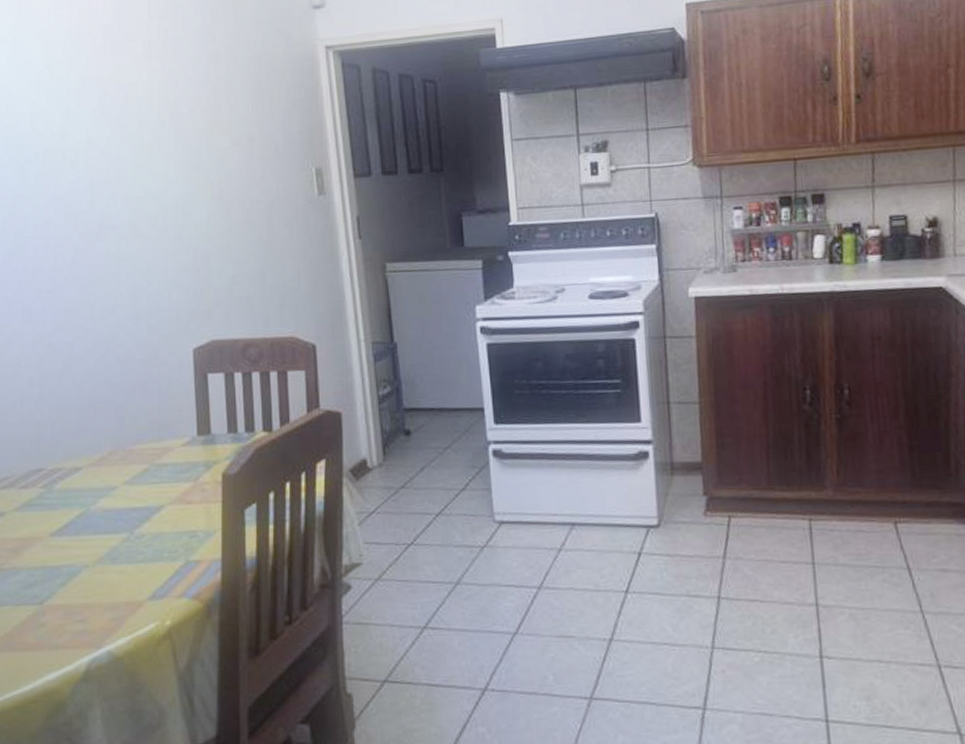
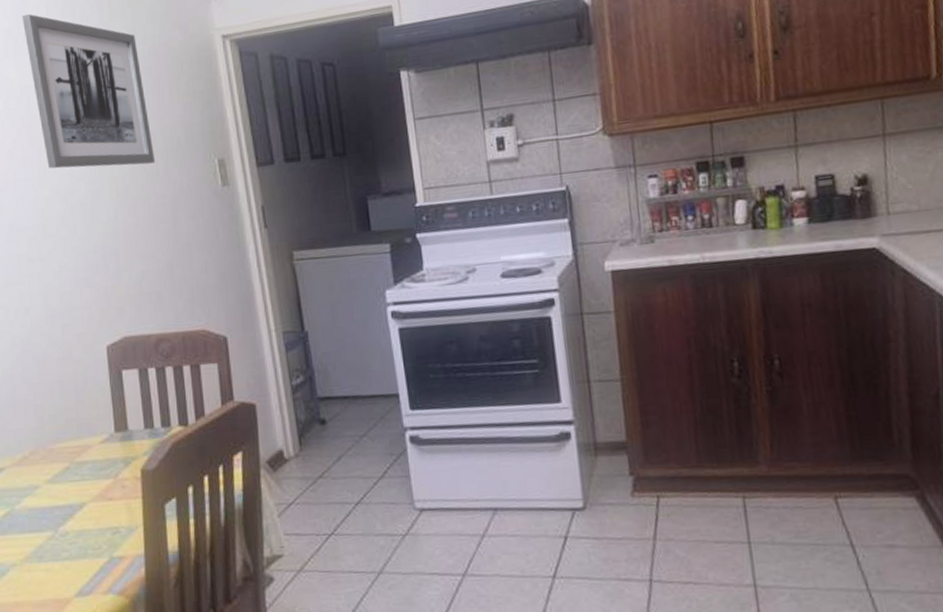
wall art: none [122,12,252,170] -> present [22,14,156,169]

